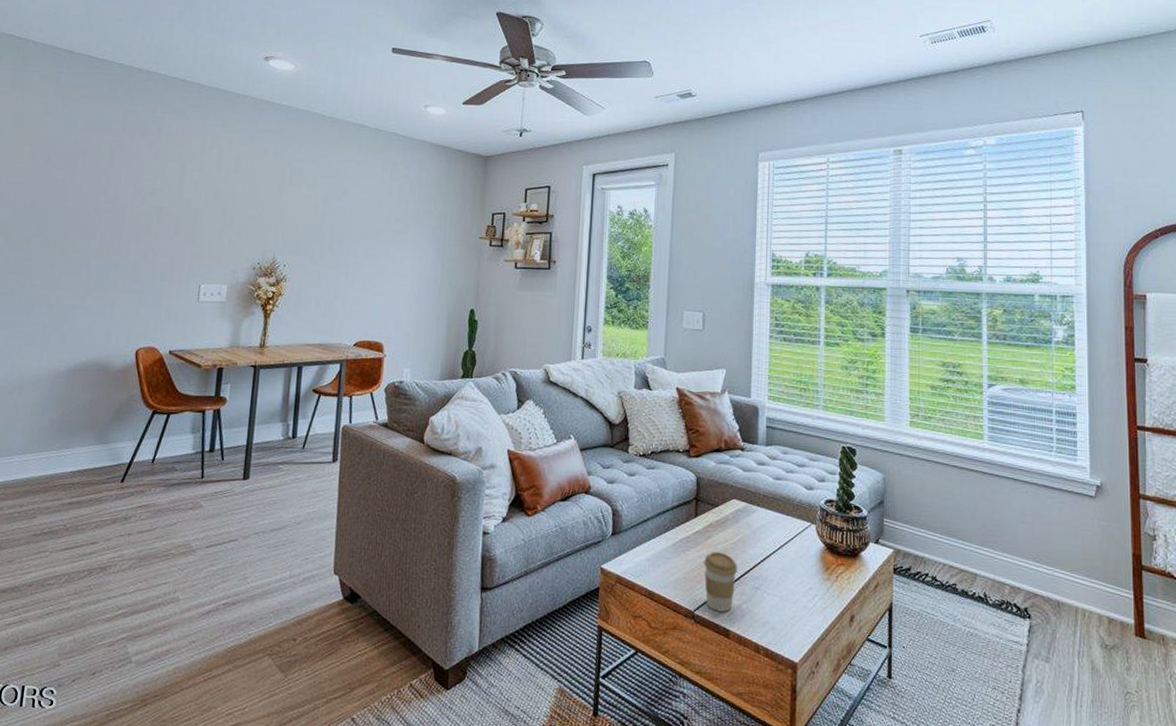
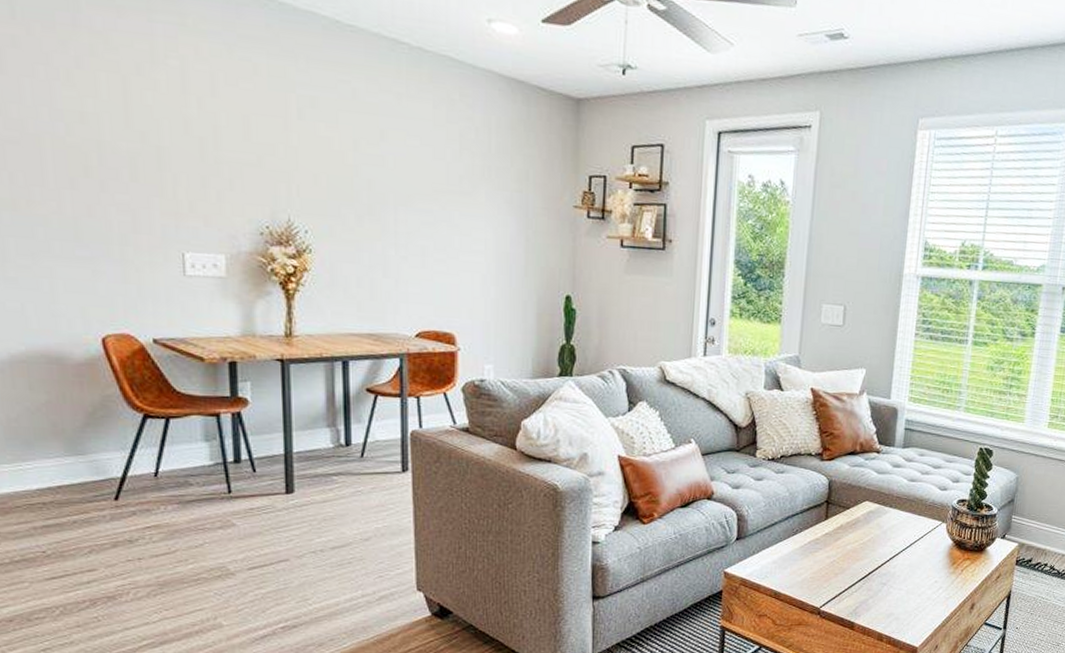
coffee cup: present [704,552,738,612] -> none [832,552,867,607]

